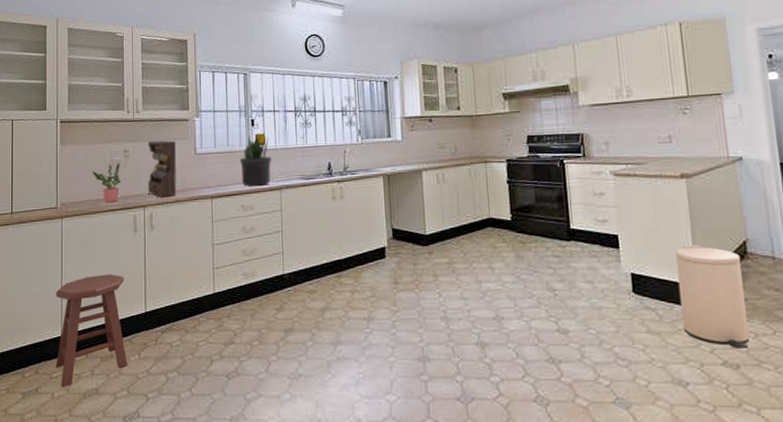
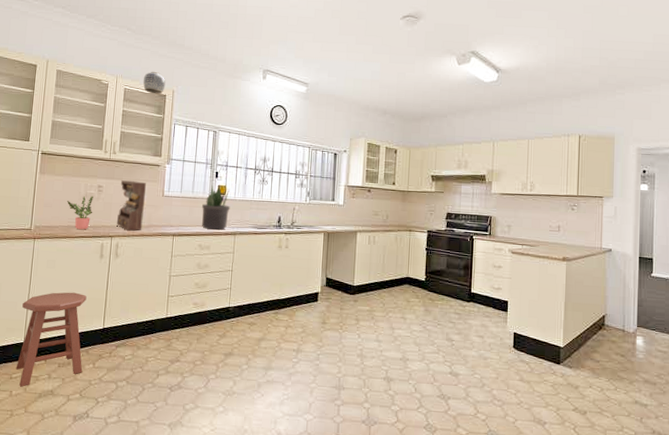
decorative jar: none [160,15,185,40] -> present [142,71,166,94]
pedal bin: present [674,244,749,348] -> none [547,314,599,399]

